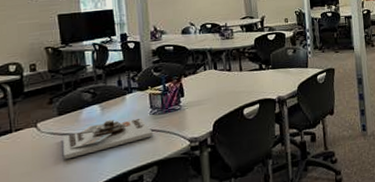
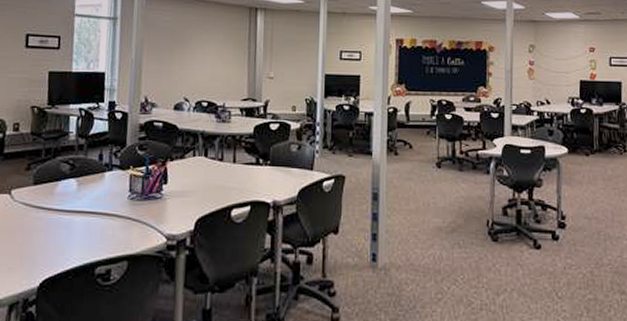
board game: present [62,117,153,160] -> none [32,197,128,237]

